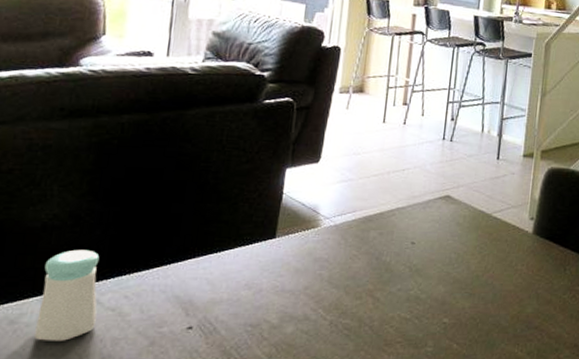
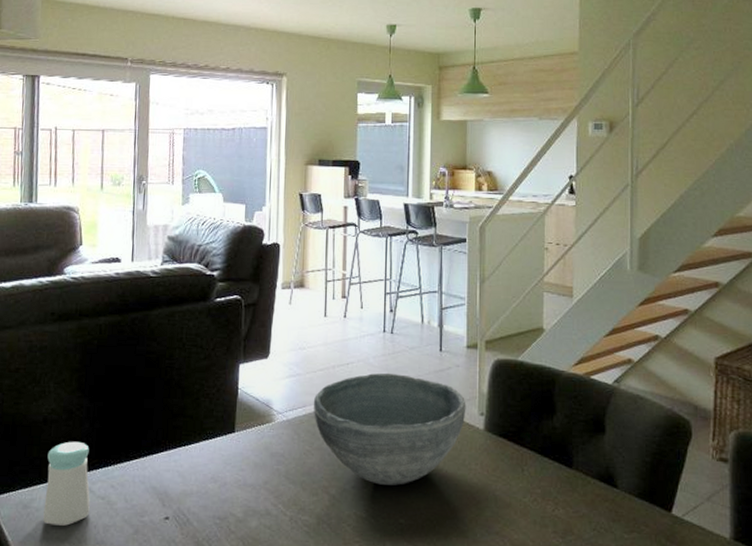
bowl: none [363,179,518,287] -> present [313,373,466,485]

